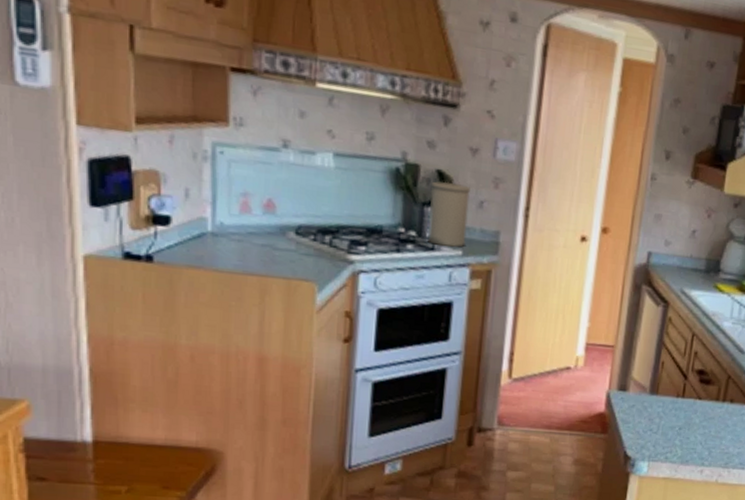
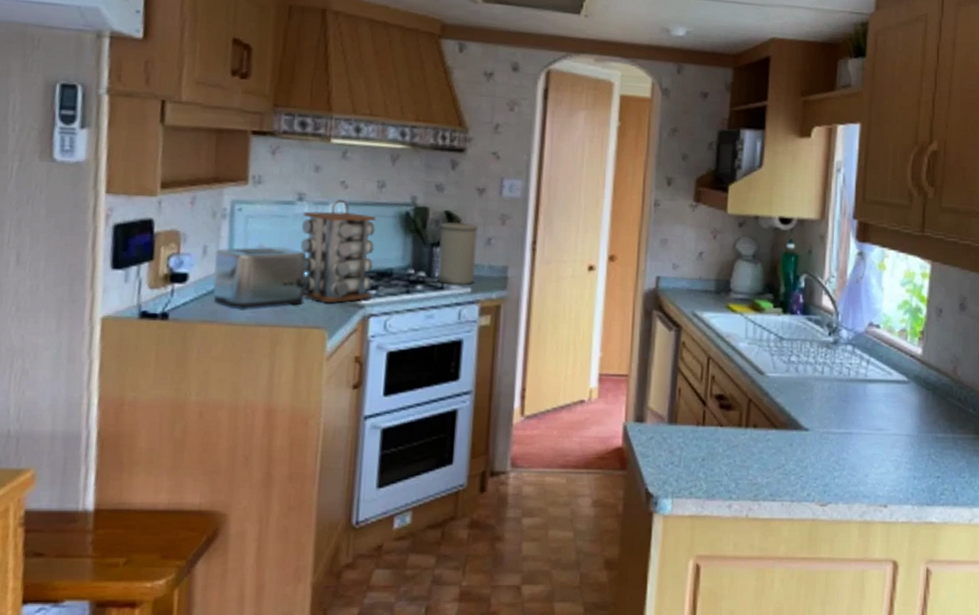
toaster: none [197,192,294,258] -> present [212,246,307,310]
spice rack: none [287,149,366,257] -> present [301,199,377,303]

